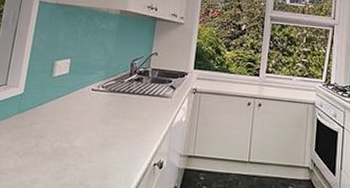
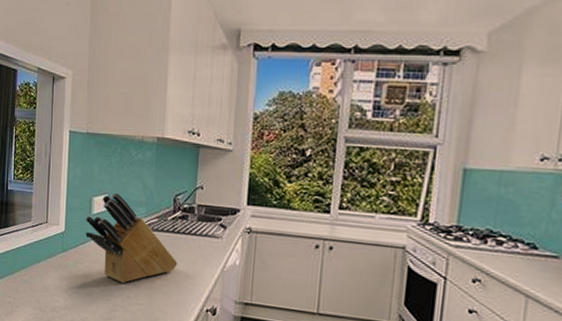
knife block: none [44,57,131,142] -> present [85,192,178,284]

